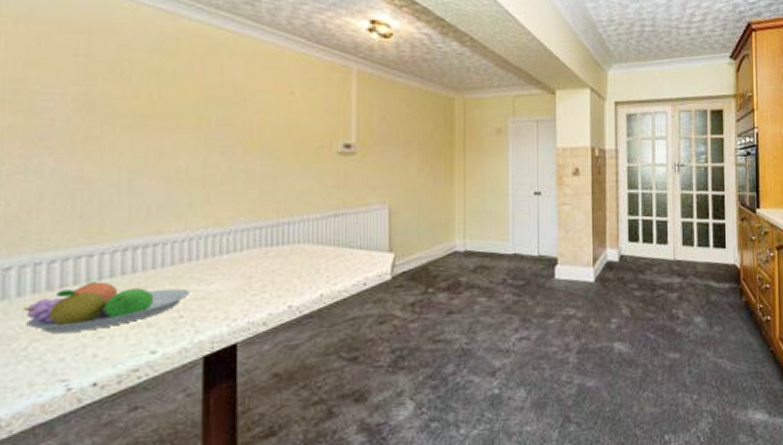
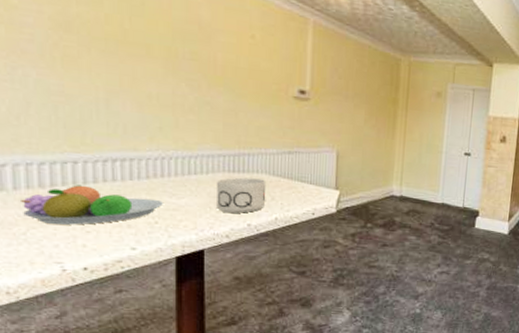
mug: none [251,250,310,295] -> present [215,177,267,213]

